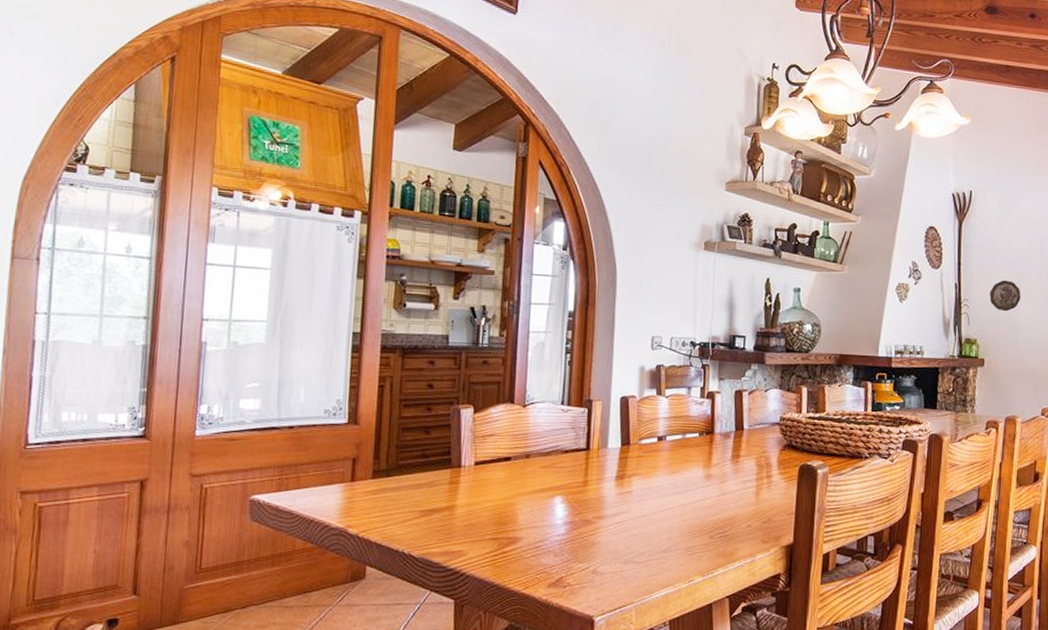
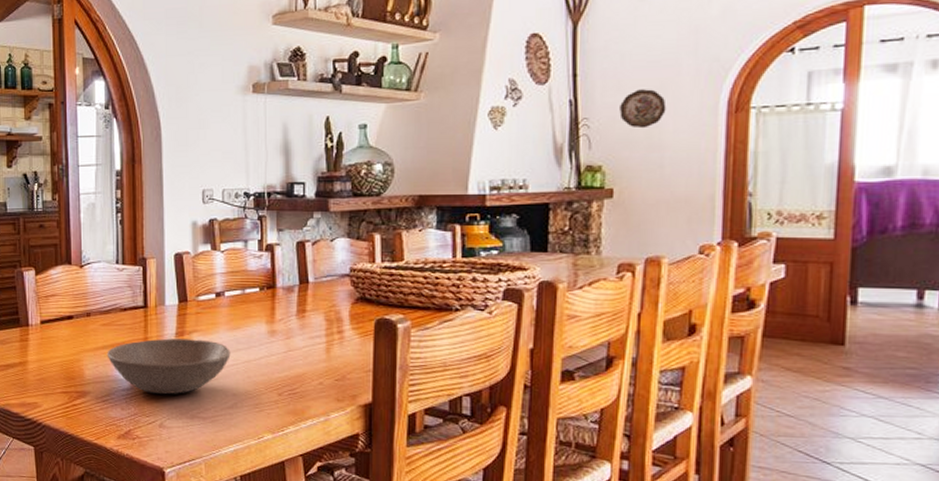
soup bowl: none [543,482,668,540] -> present [107,338,231,395]

